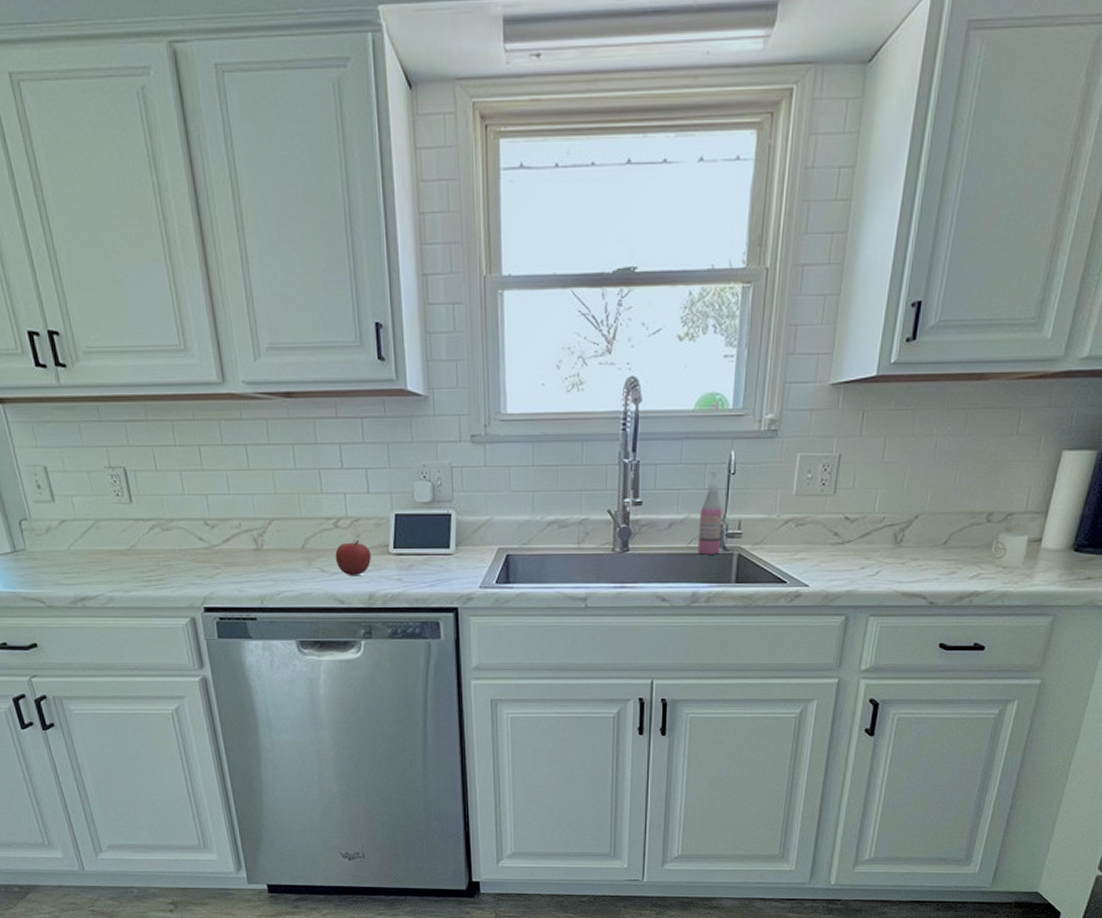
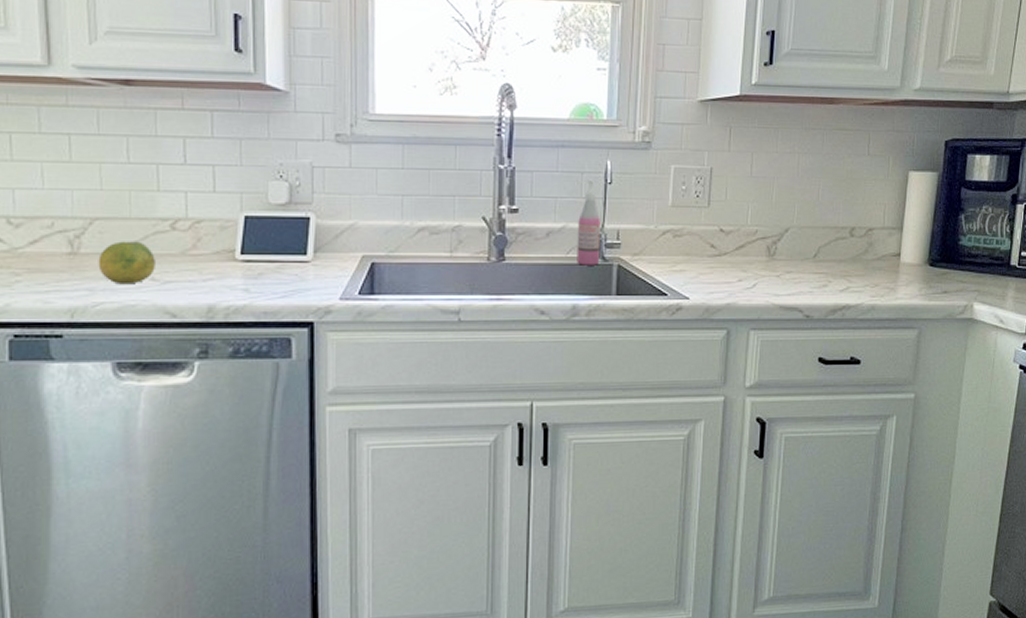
fruit: none [278,538,324,576] -> present [98,241,155,285]
fruit: present [335,540,371,577] -> none [169,245,213,286]
mug: present [991,532,1029,569] -> none [857,247,889,282]

